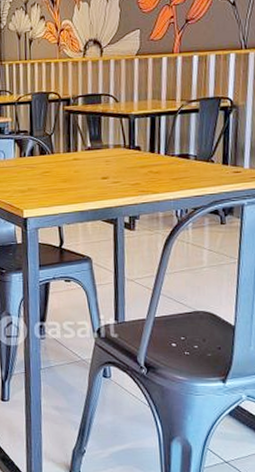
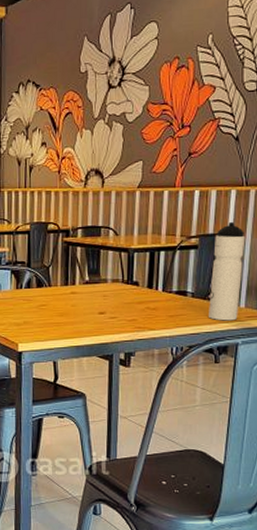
water bottle: none [212,84,247,183] -> present [209,221,245,321]

